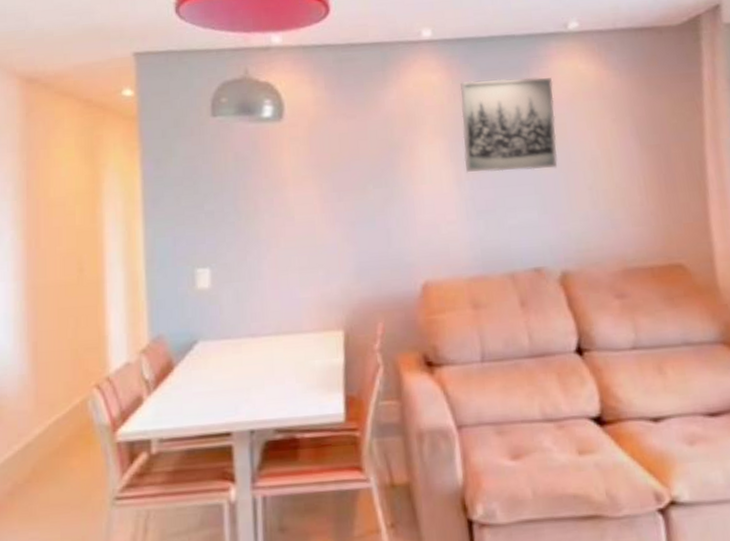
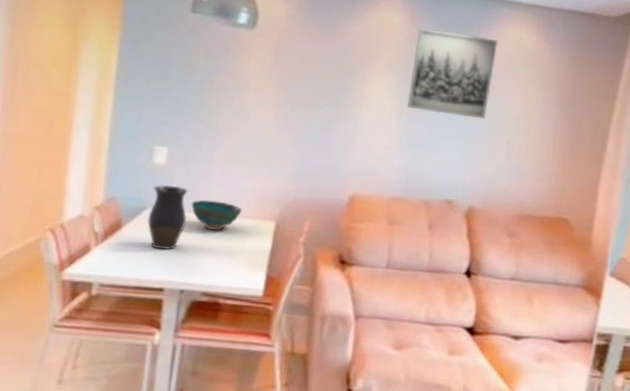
vase: none [200,309,244,387] -> present [147,184,188,251]
bowl: none [246,317,304,353] -> present [191,200,242,231]

